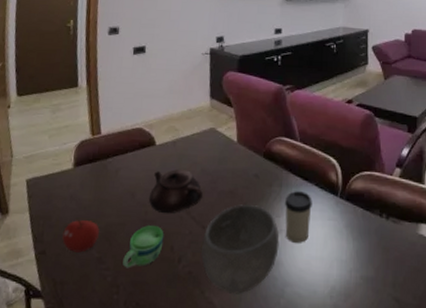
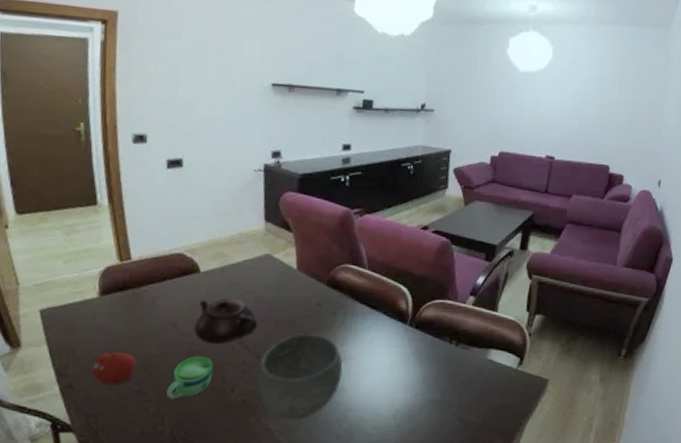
cup: present [285,191,312,243] -> none [349,319,380,370]

